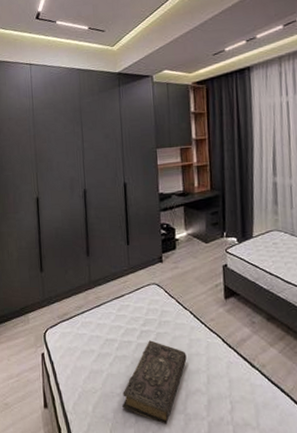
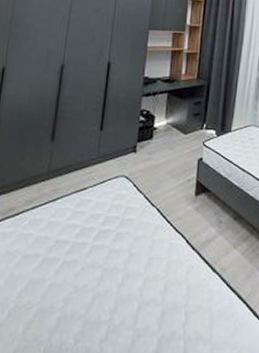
book: present [122,340,187,424] -> none [61,242,146,344]

